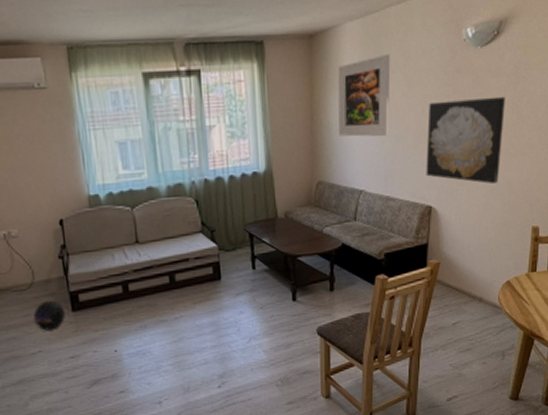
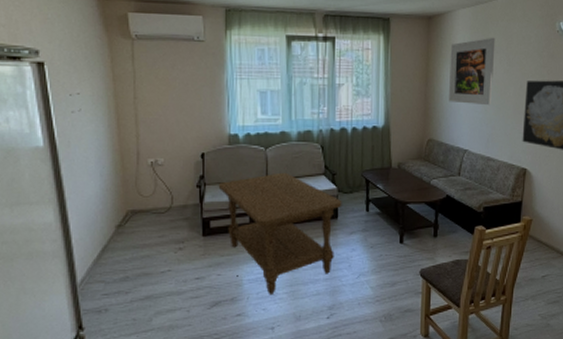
ball: present [33,300,66,331] -> none [167,224,196,252]
coffee table: none [82,233,225,367] -> present [218,172,342,294]

